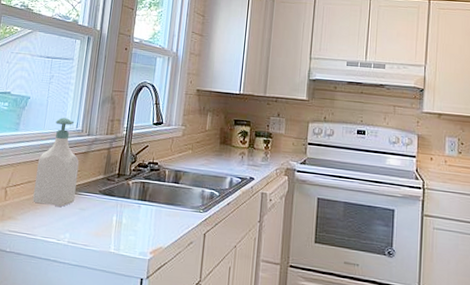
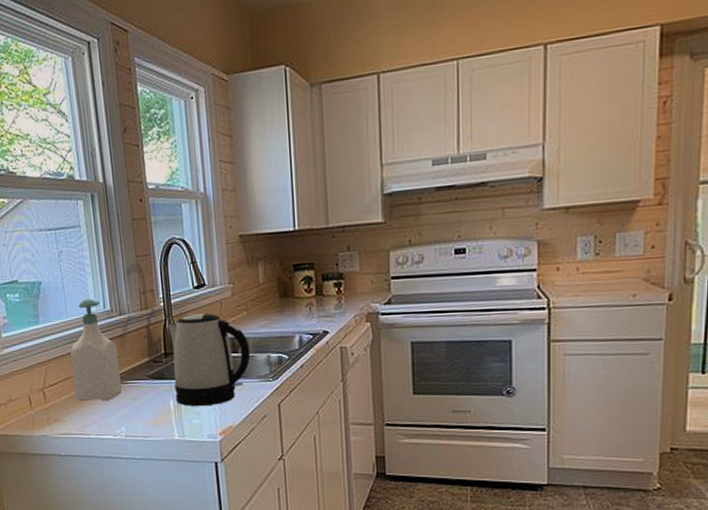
kettle: none [119,145,189,227] -> present [168,313,251,407]

